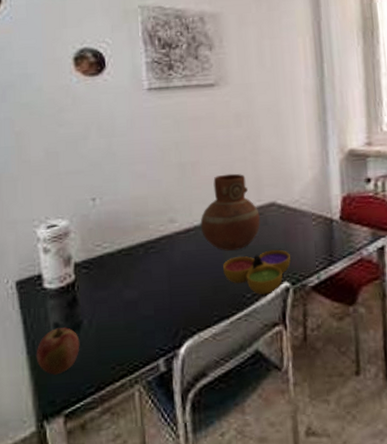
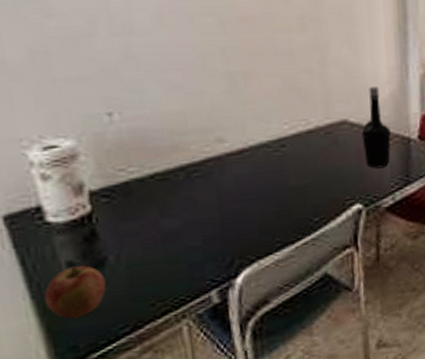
vase: present [200,173,260,251] -> none [256,87,330,174]
decorative bowl: present [223,249,291,295] -> none [286,171,364,218]
bottle: none [288,171,315,248] -> present [361,87,391,168]

